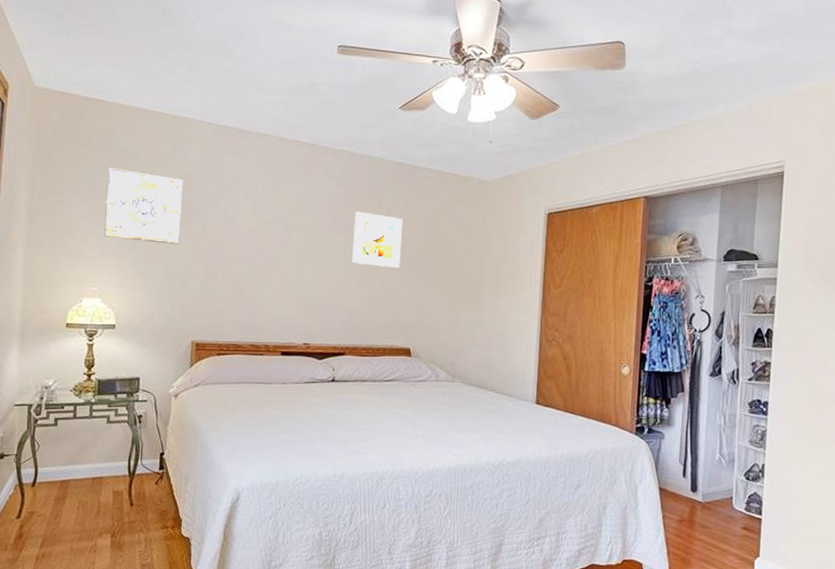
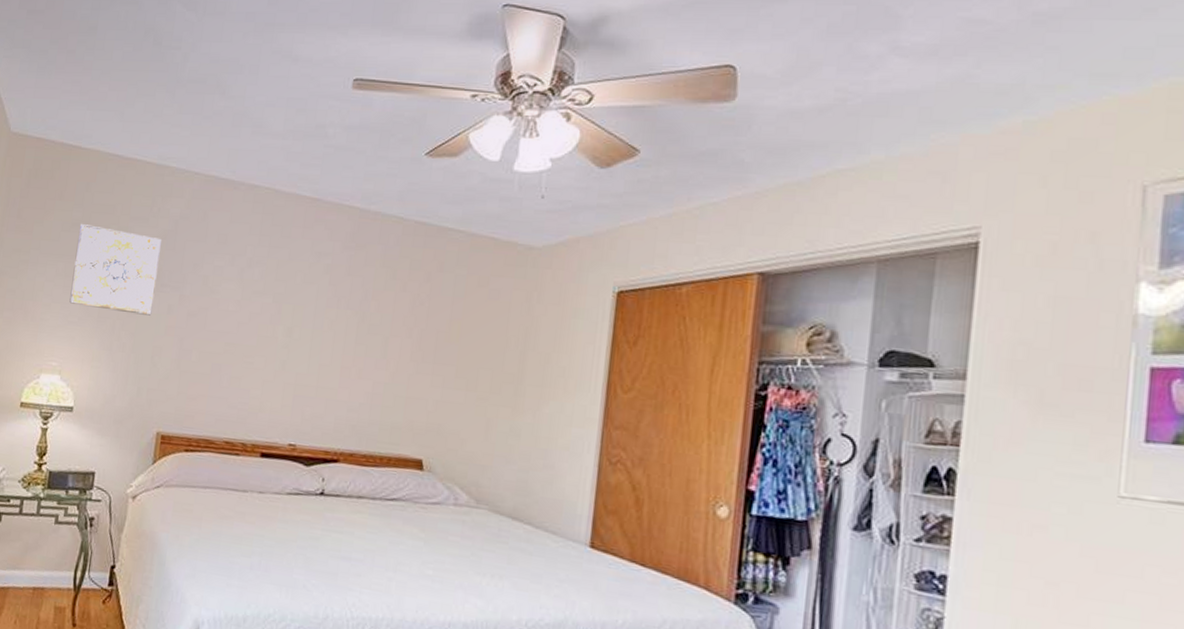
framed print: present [352,211,403,269] -> none [354,282,422,356]

